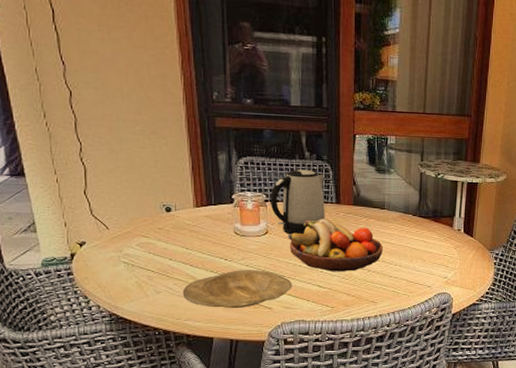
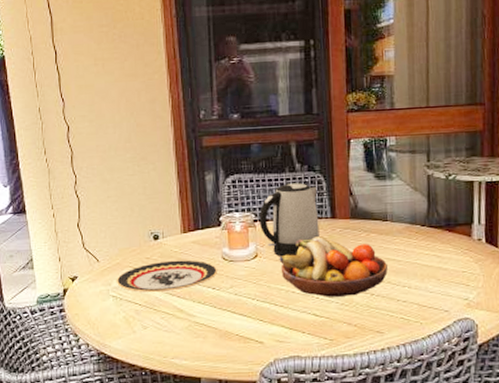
plate: none [127,232,229,261] -> present [116,260,217,293]
plate: present [182,270,292,309] -> none [169,298,285,344]

